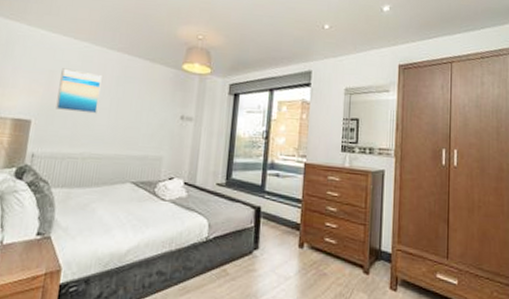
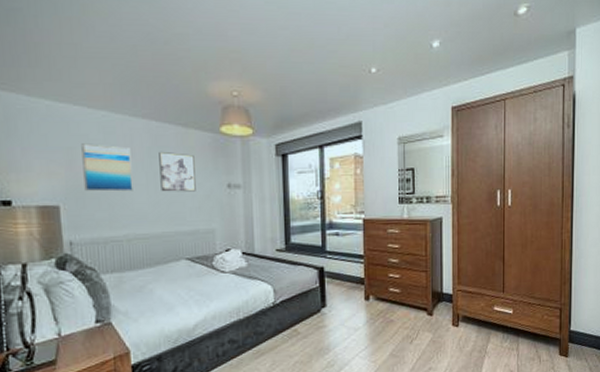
wall art: none [121,82,156,120] -> present [159,152,196,192]

